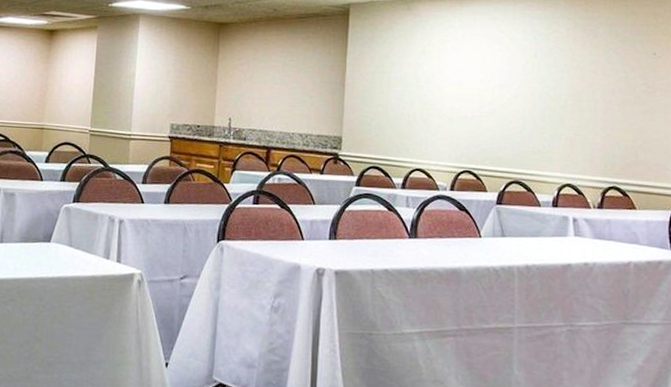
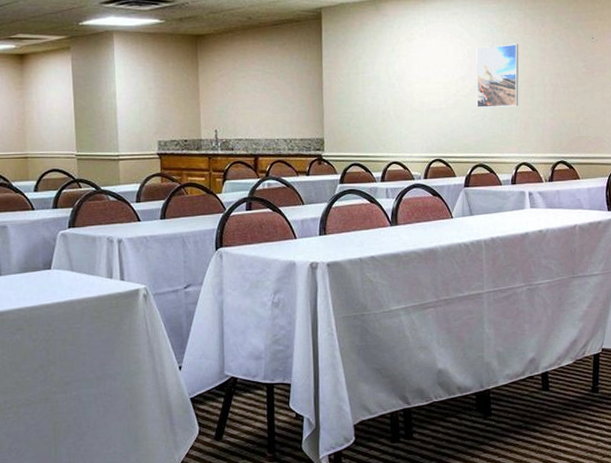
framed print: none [515,54,566,122] -> present [476,44,519,108]

